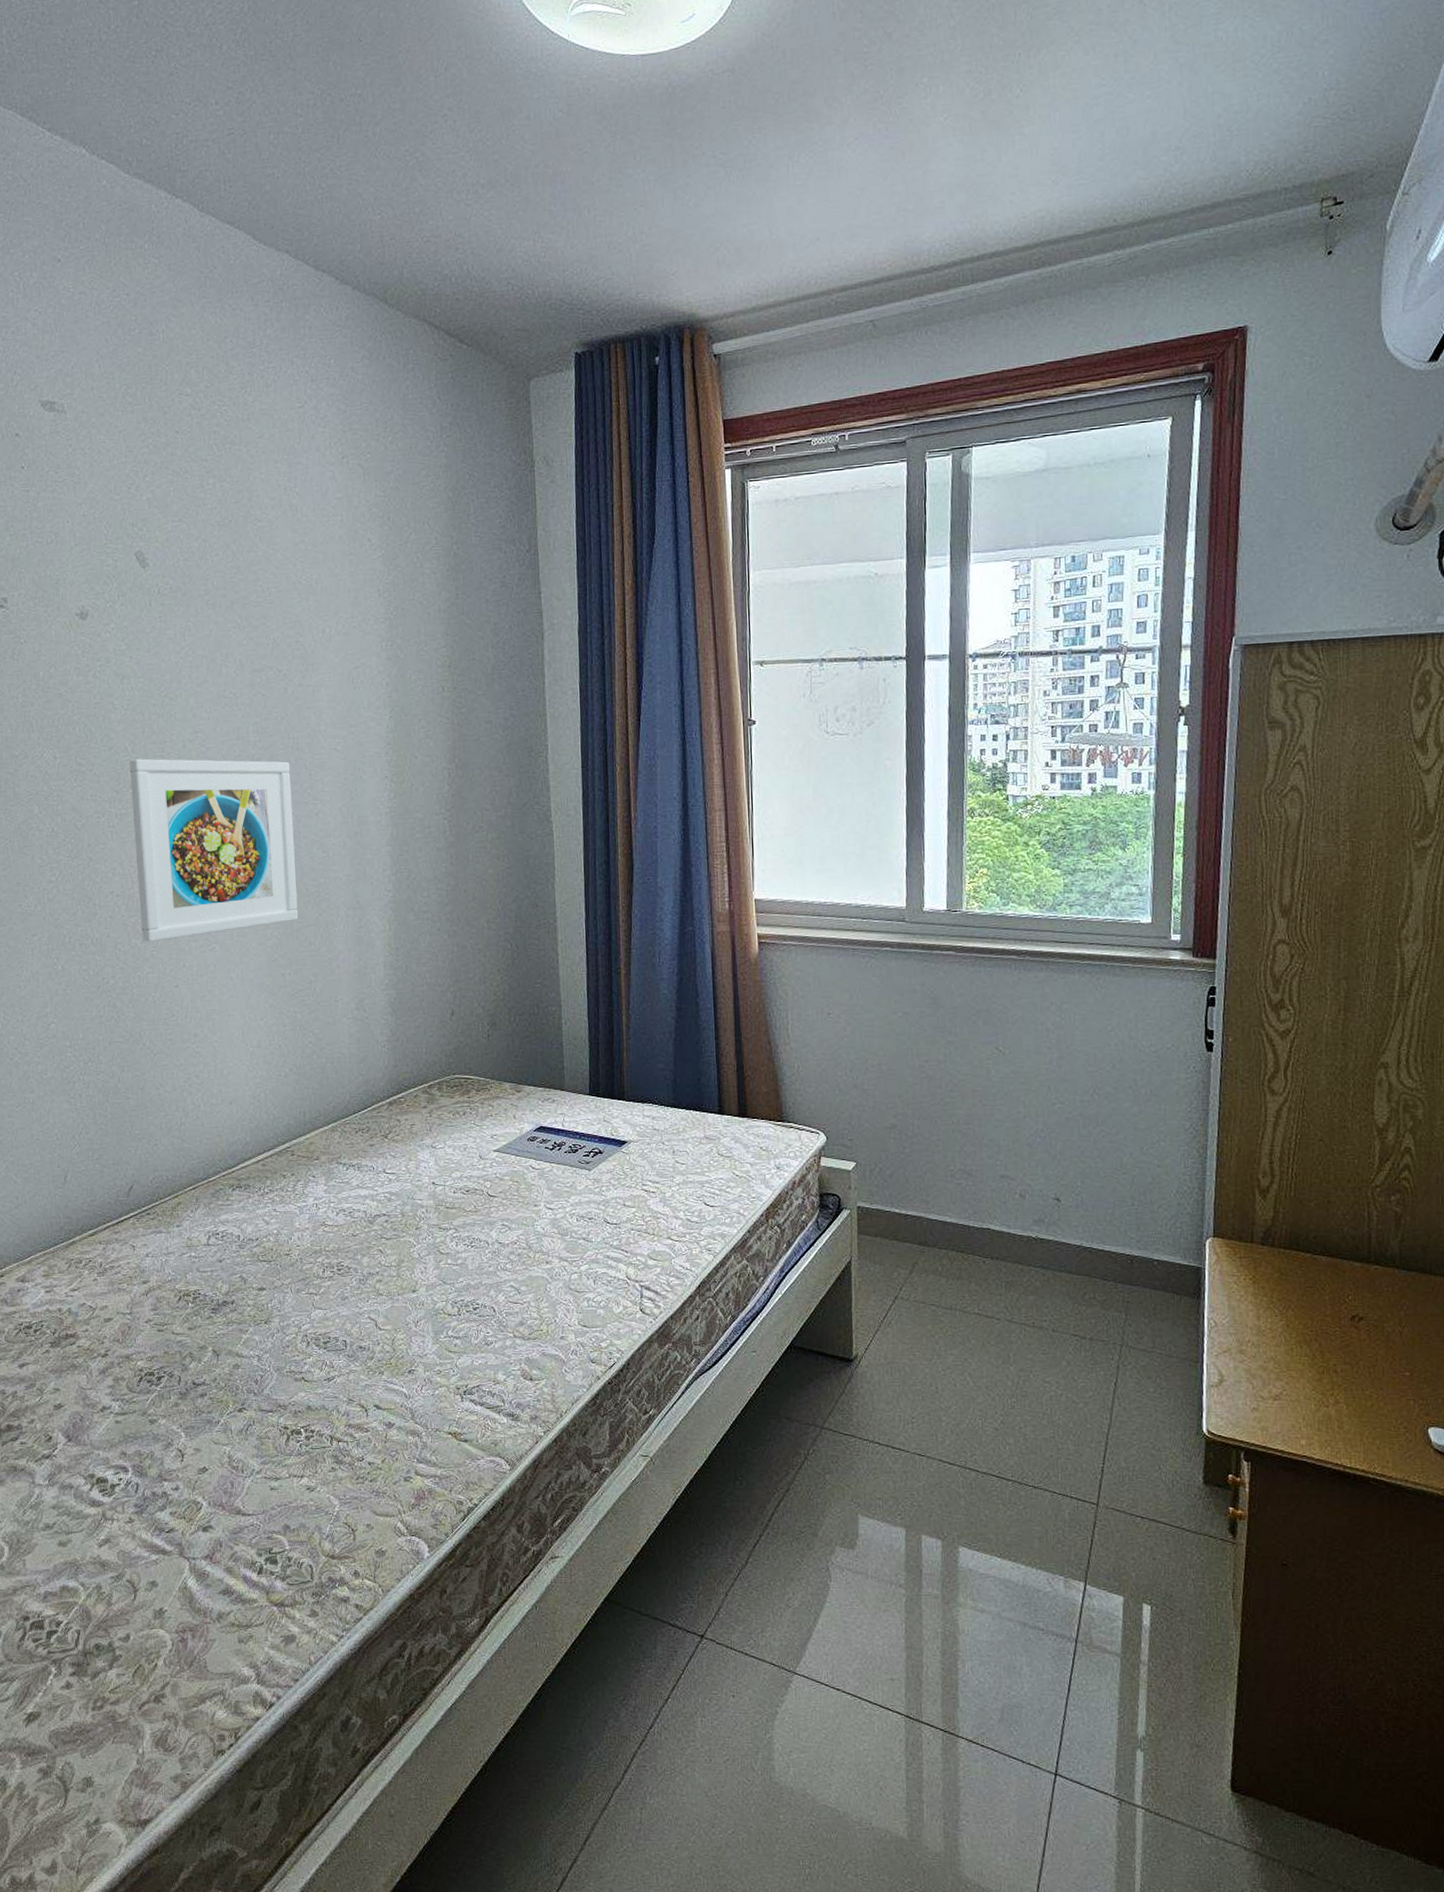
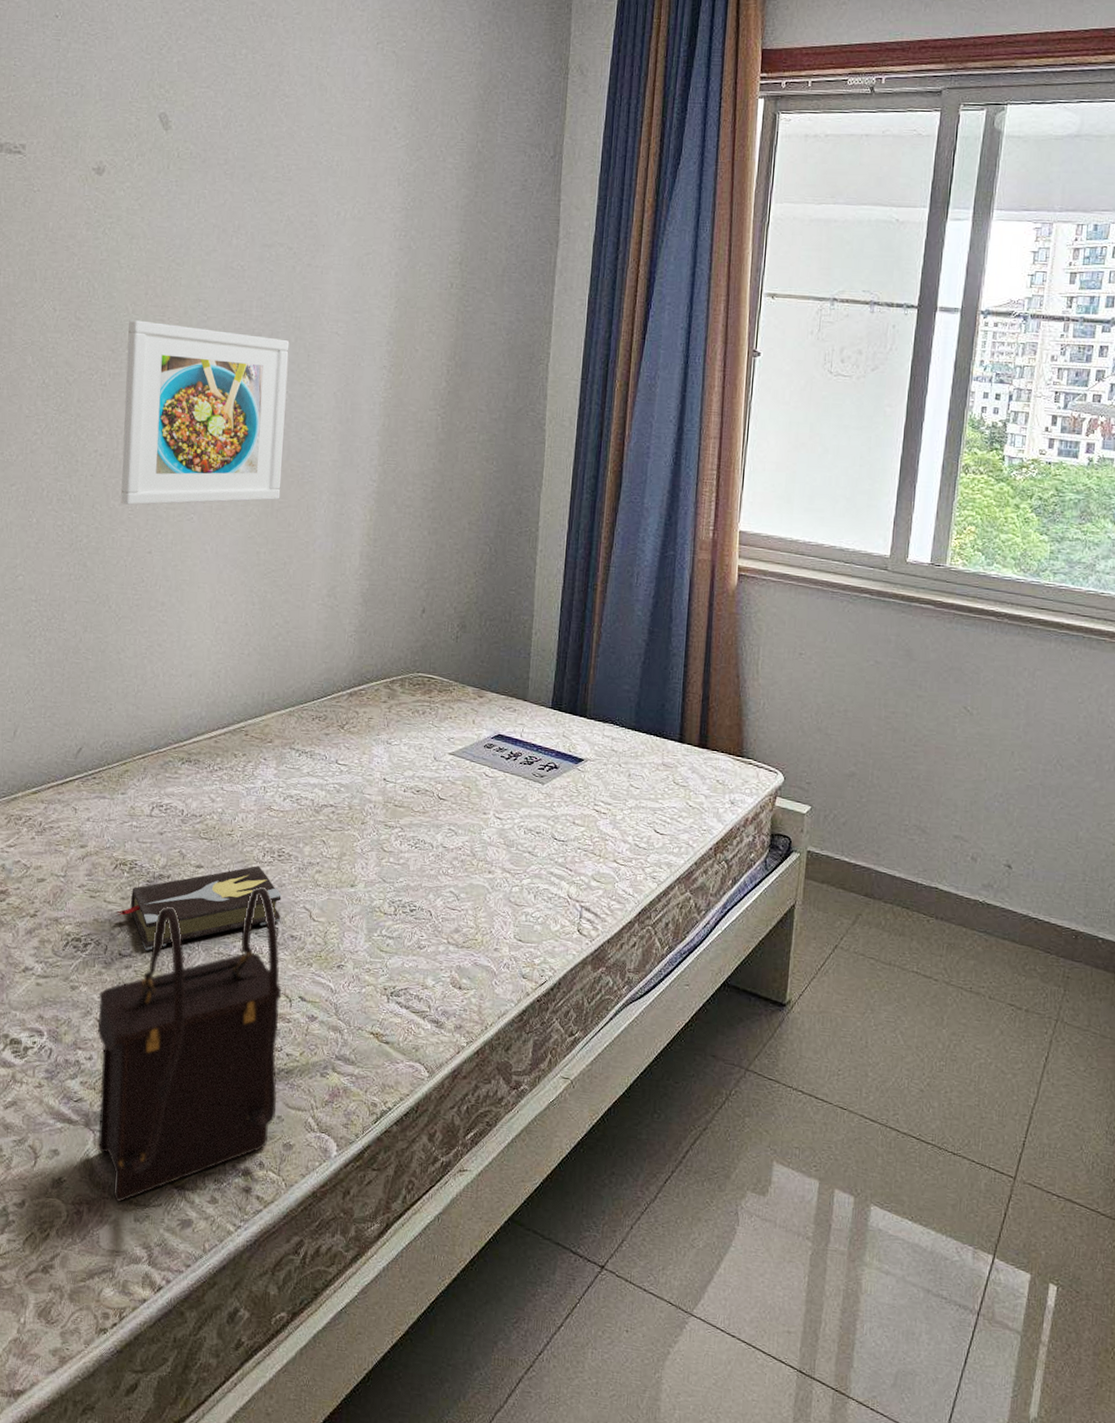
satchel: none [178,1301,365,1626] -> present [97,886,282,1203]
hardback book: none [185,1282,347,1377] -> present [115,866,282,950]

